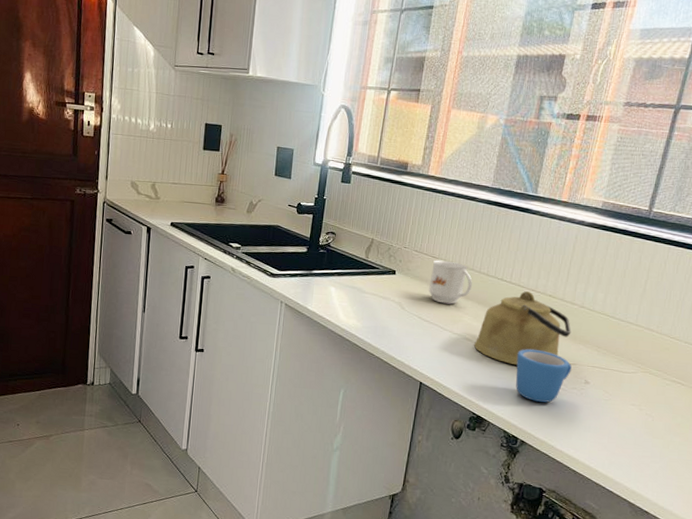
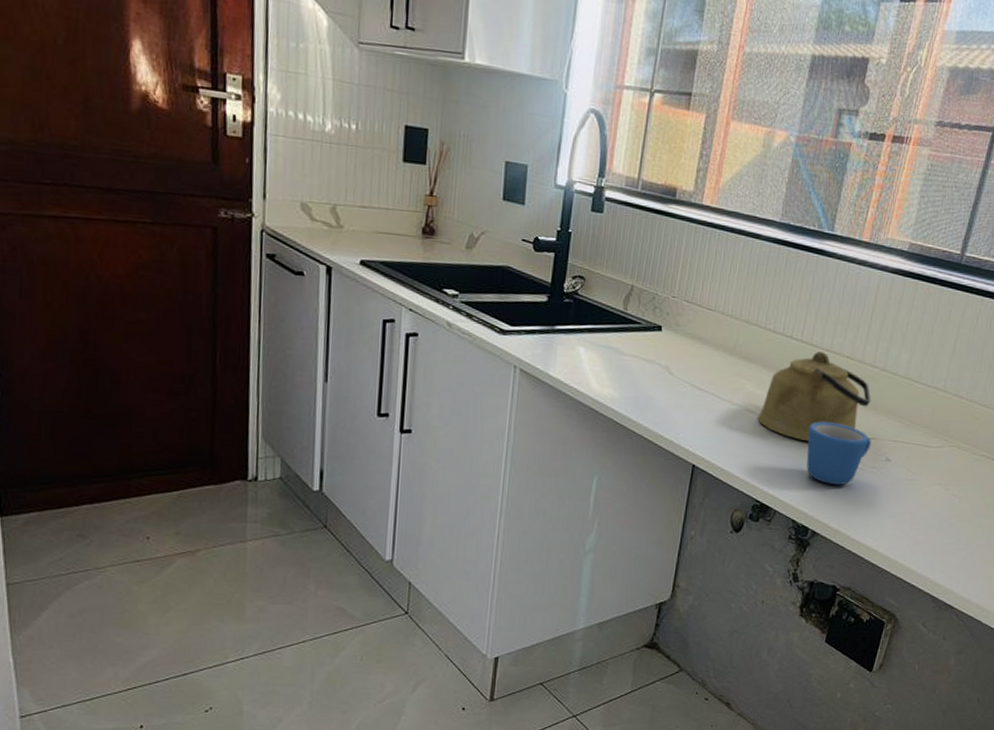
mug: present [429,260,472,305] -> none [703,313,756,368]

